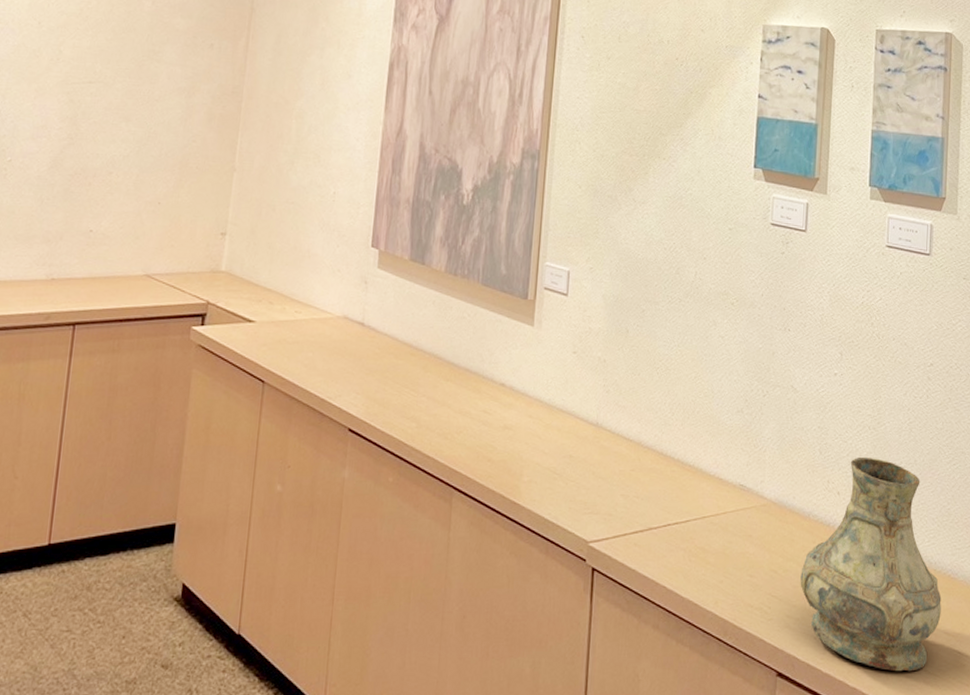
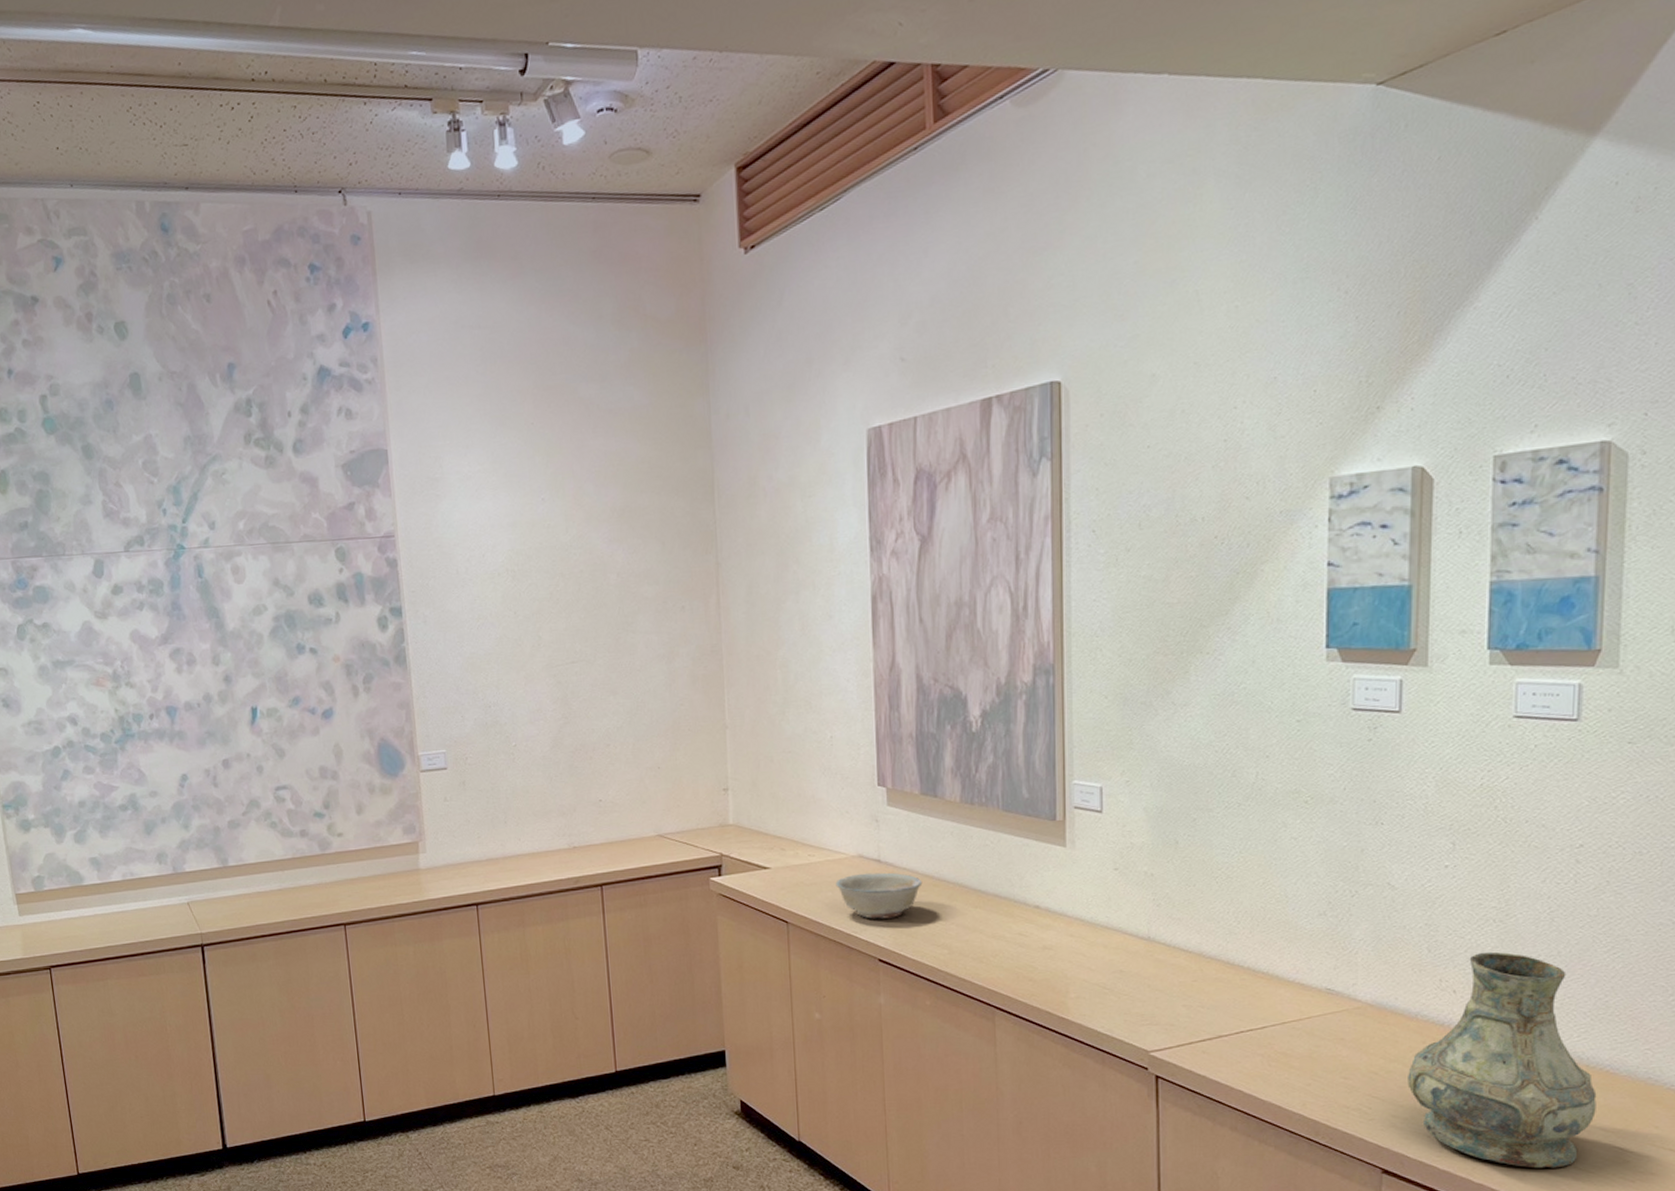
ceramic bowl: none [317,335,401,386] -> present [835,872,923,919]

